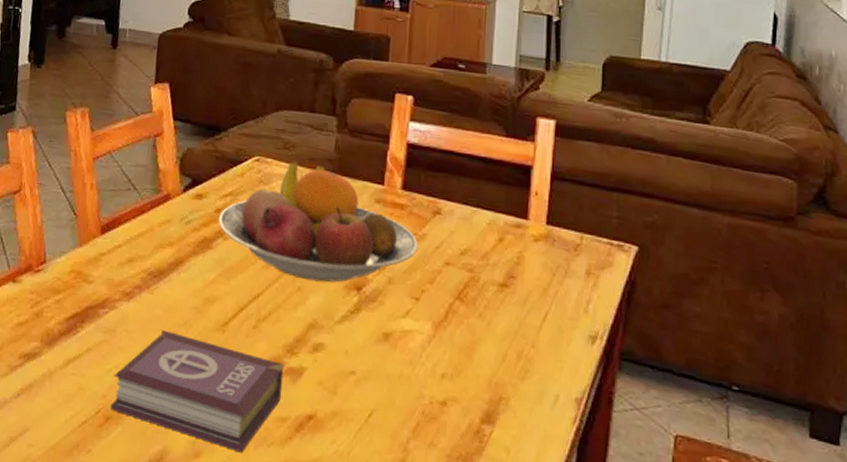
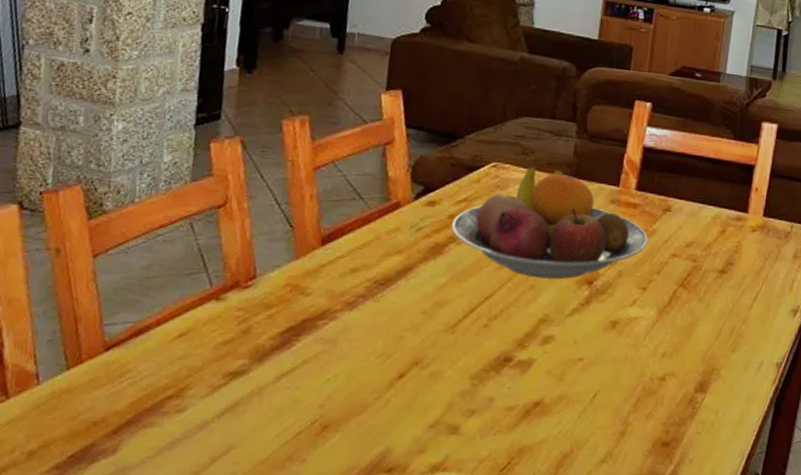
book: present [110,329,284,453] -> none [328,335,513,444]

